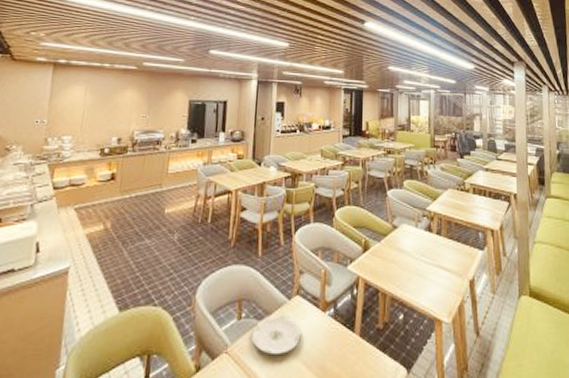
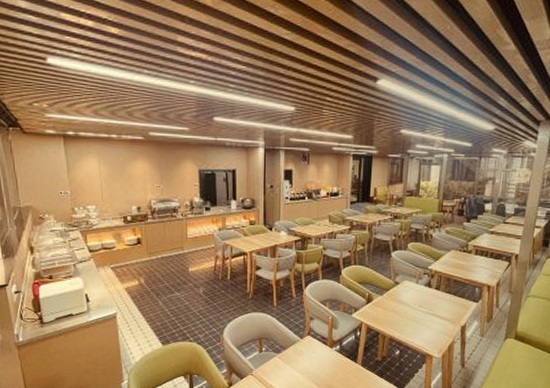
plate: present [252,316,301,356] -> none [272,350,312,377]

